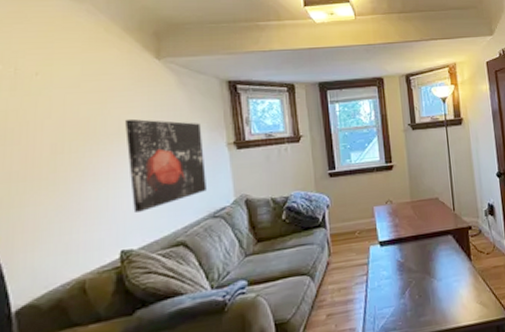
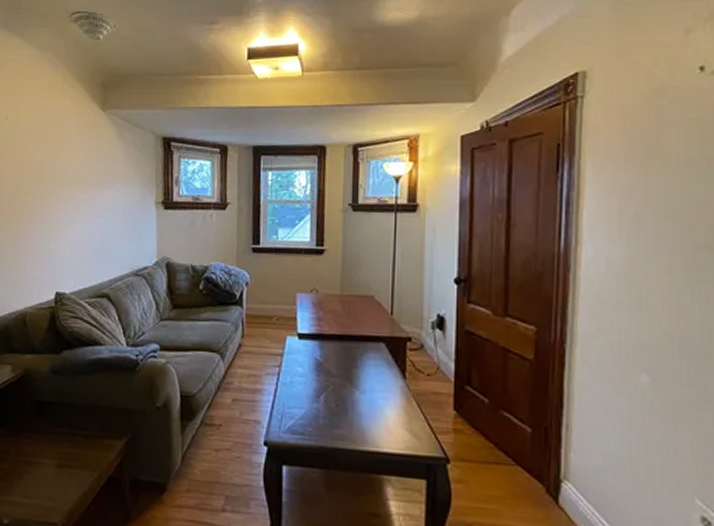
wall art: present [125,118,206,213] -> none [69,167,134,259]

